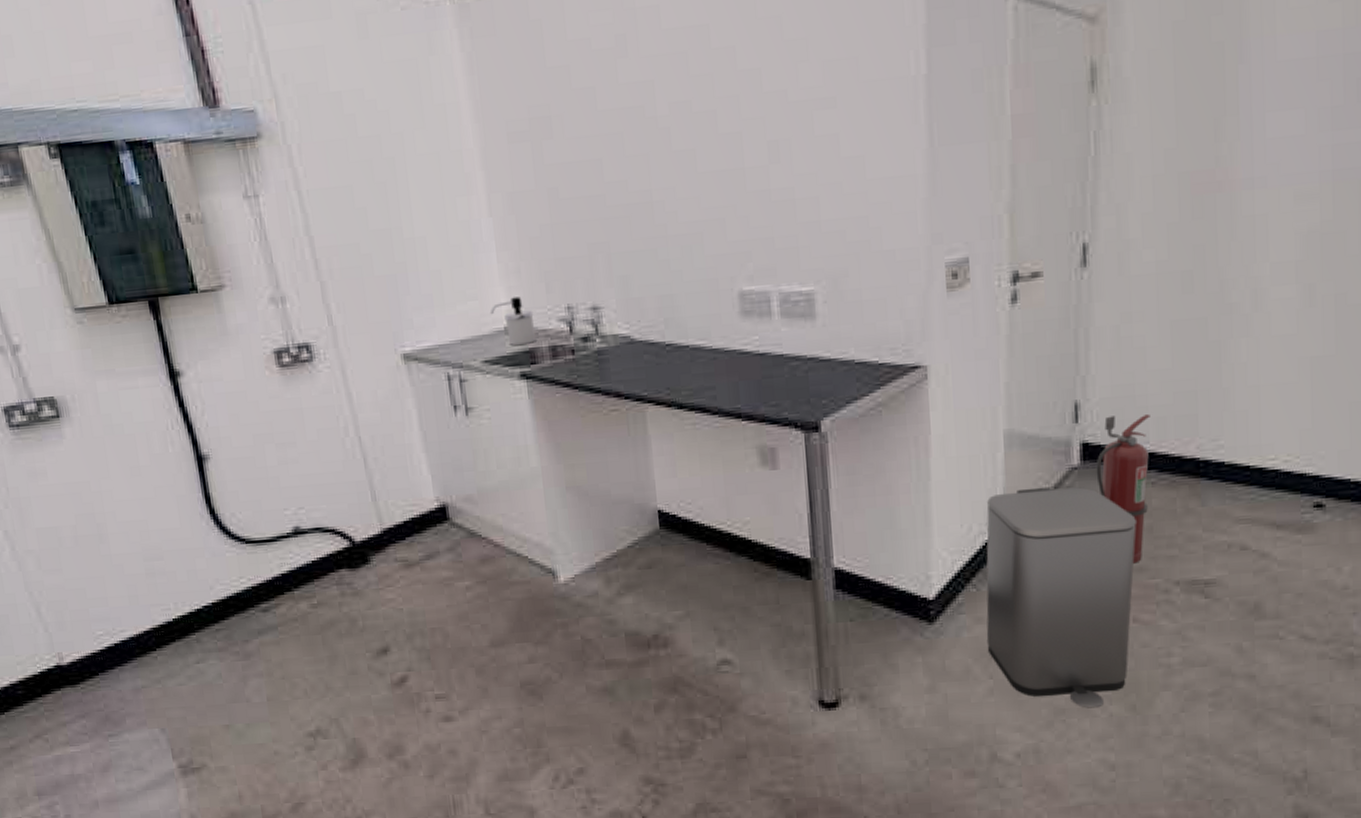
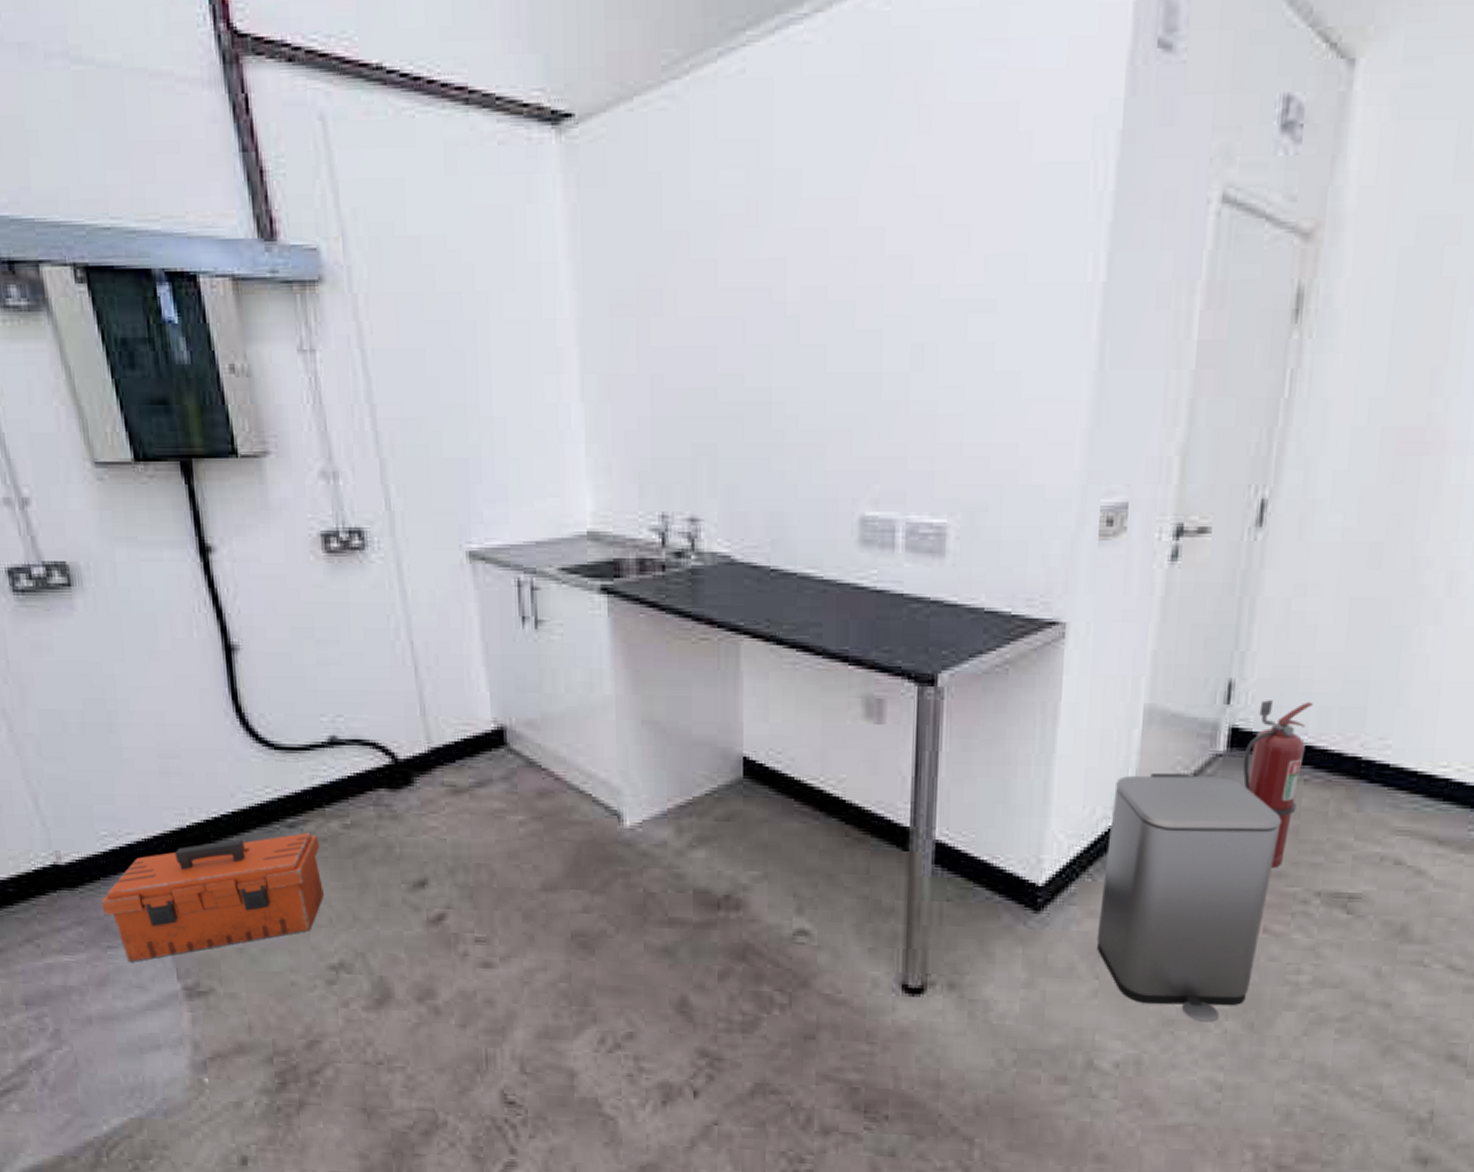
toolbox: none [100,615,298,747] -> present [101,833,324,962]
soap dispenser: present [490,297,536,346] -> none [572,498,623,555]

